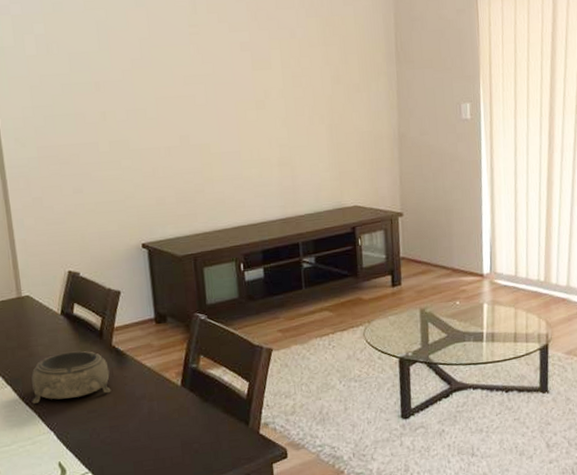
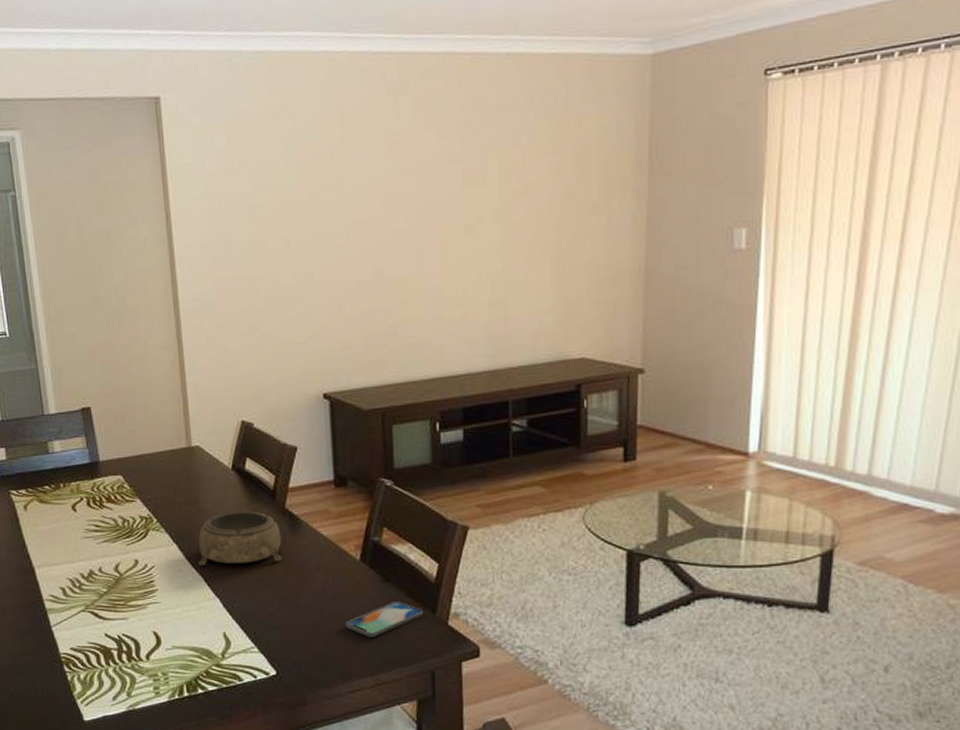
smartphone: none [171,417,238,452] -> present [345,601,423,637]

